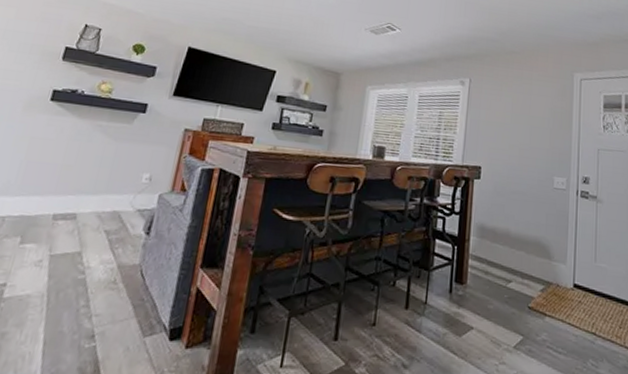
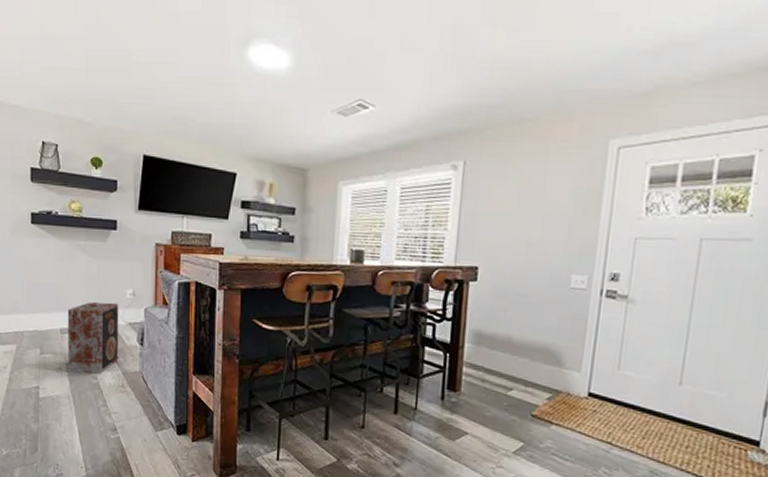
speaker: none [50,185,131,268] -> present [67,301,119,374]

